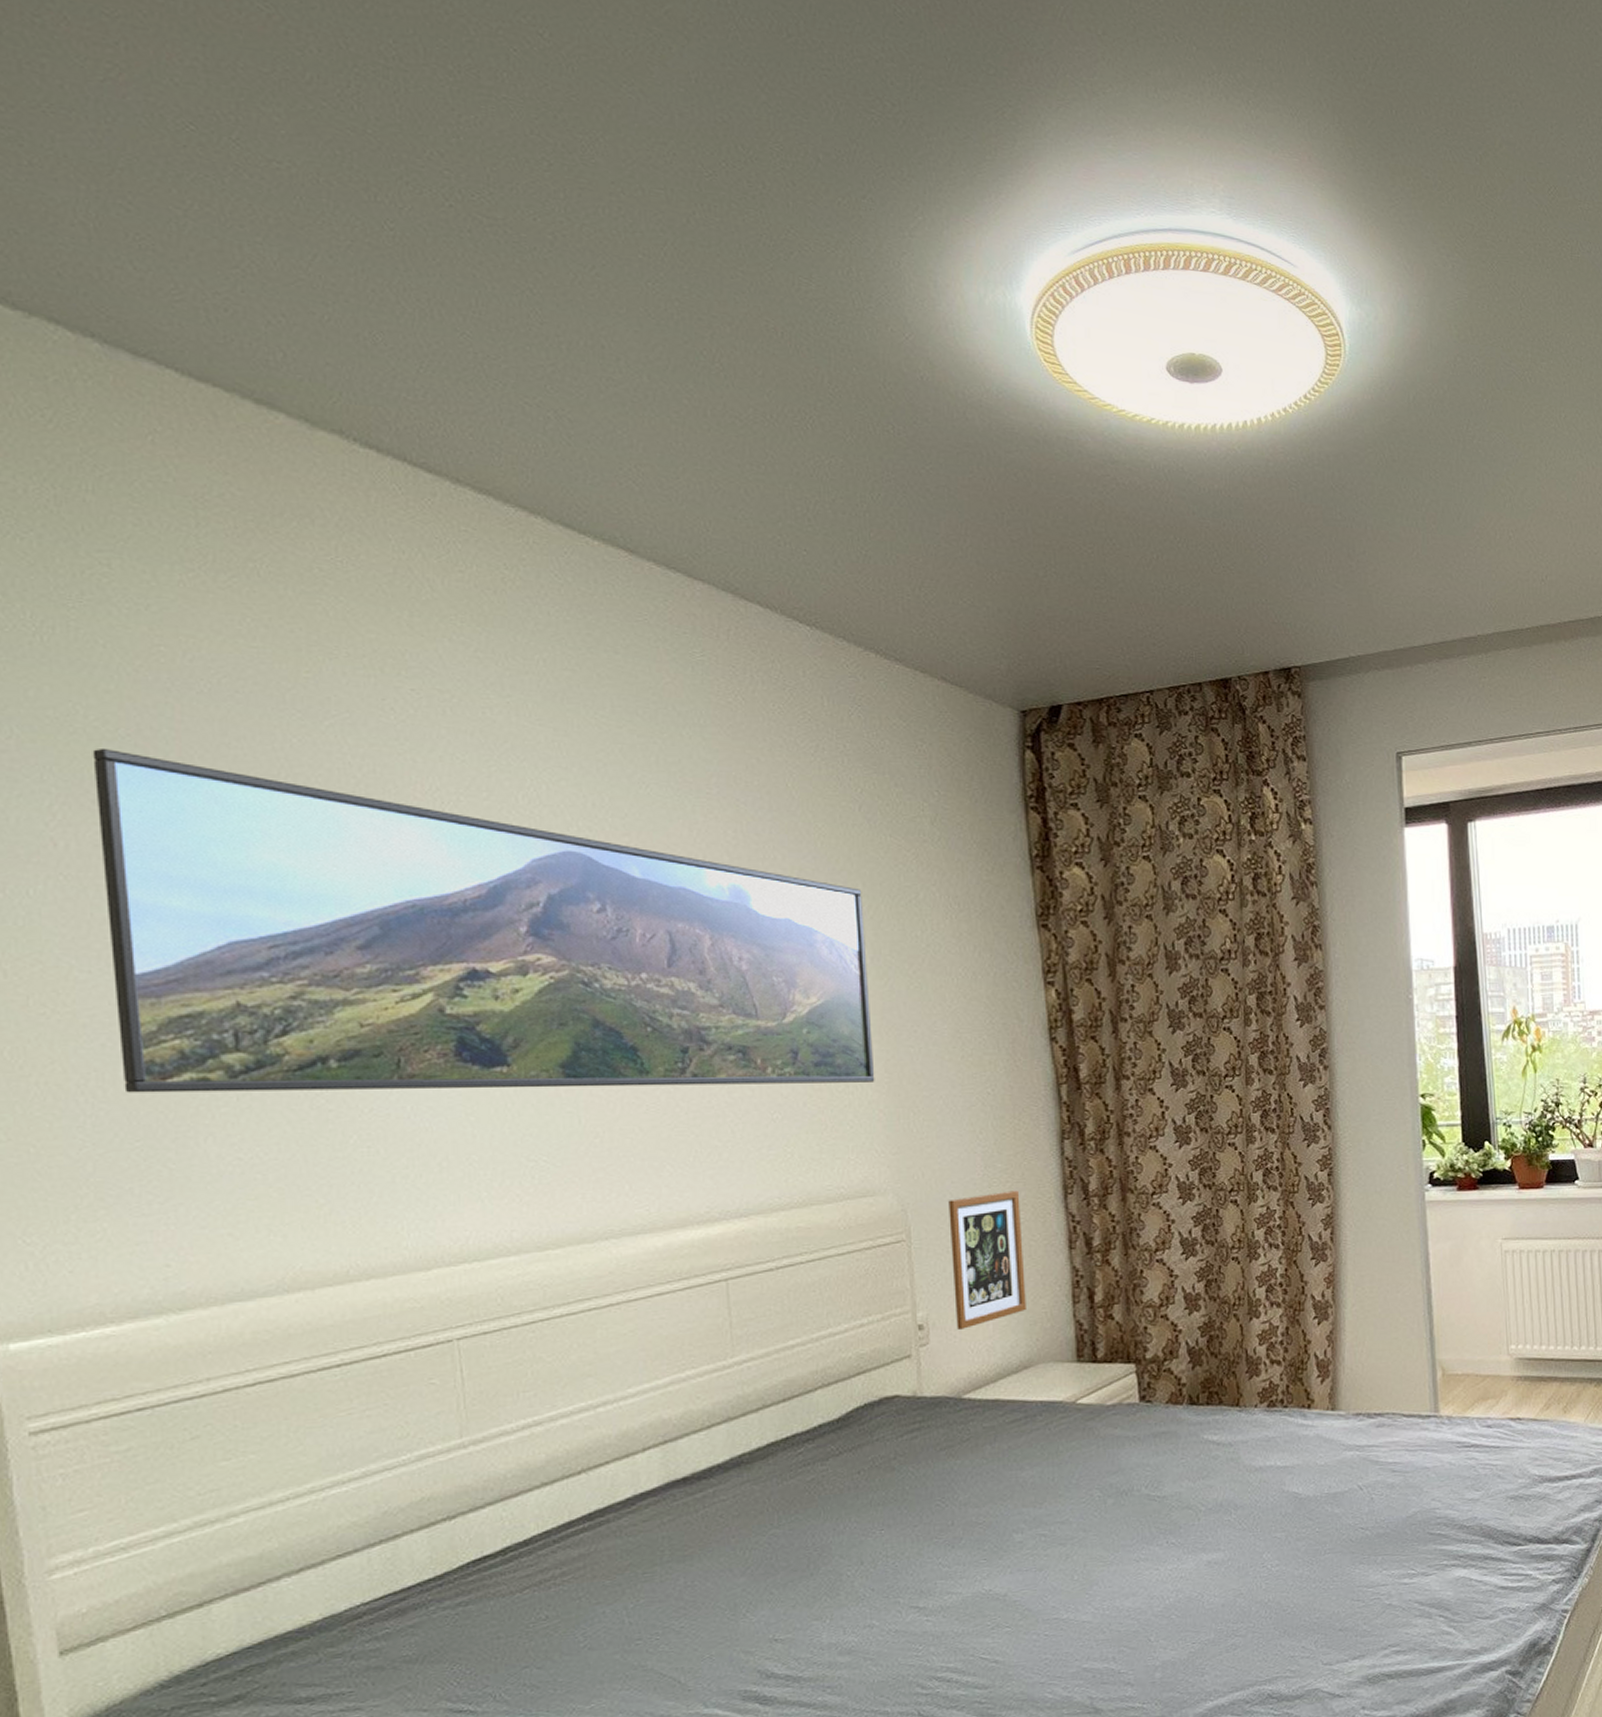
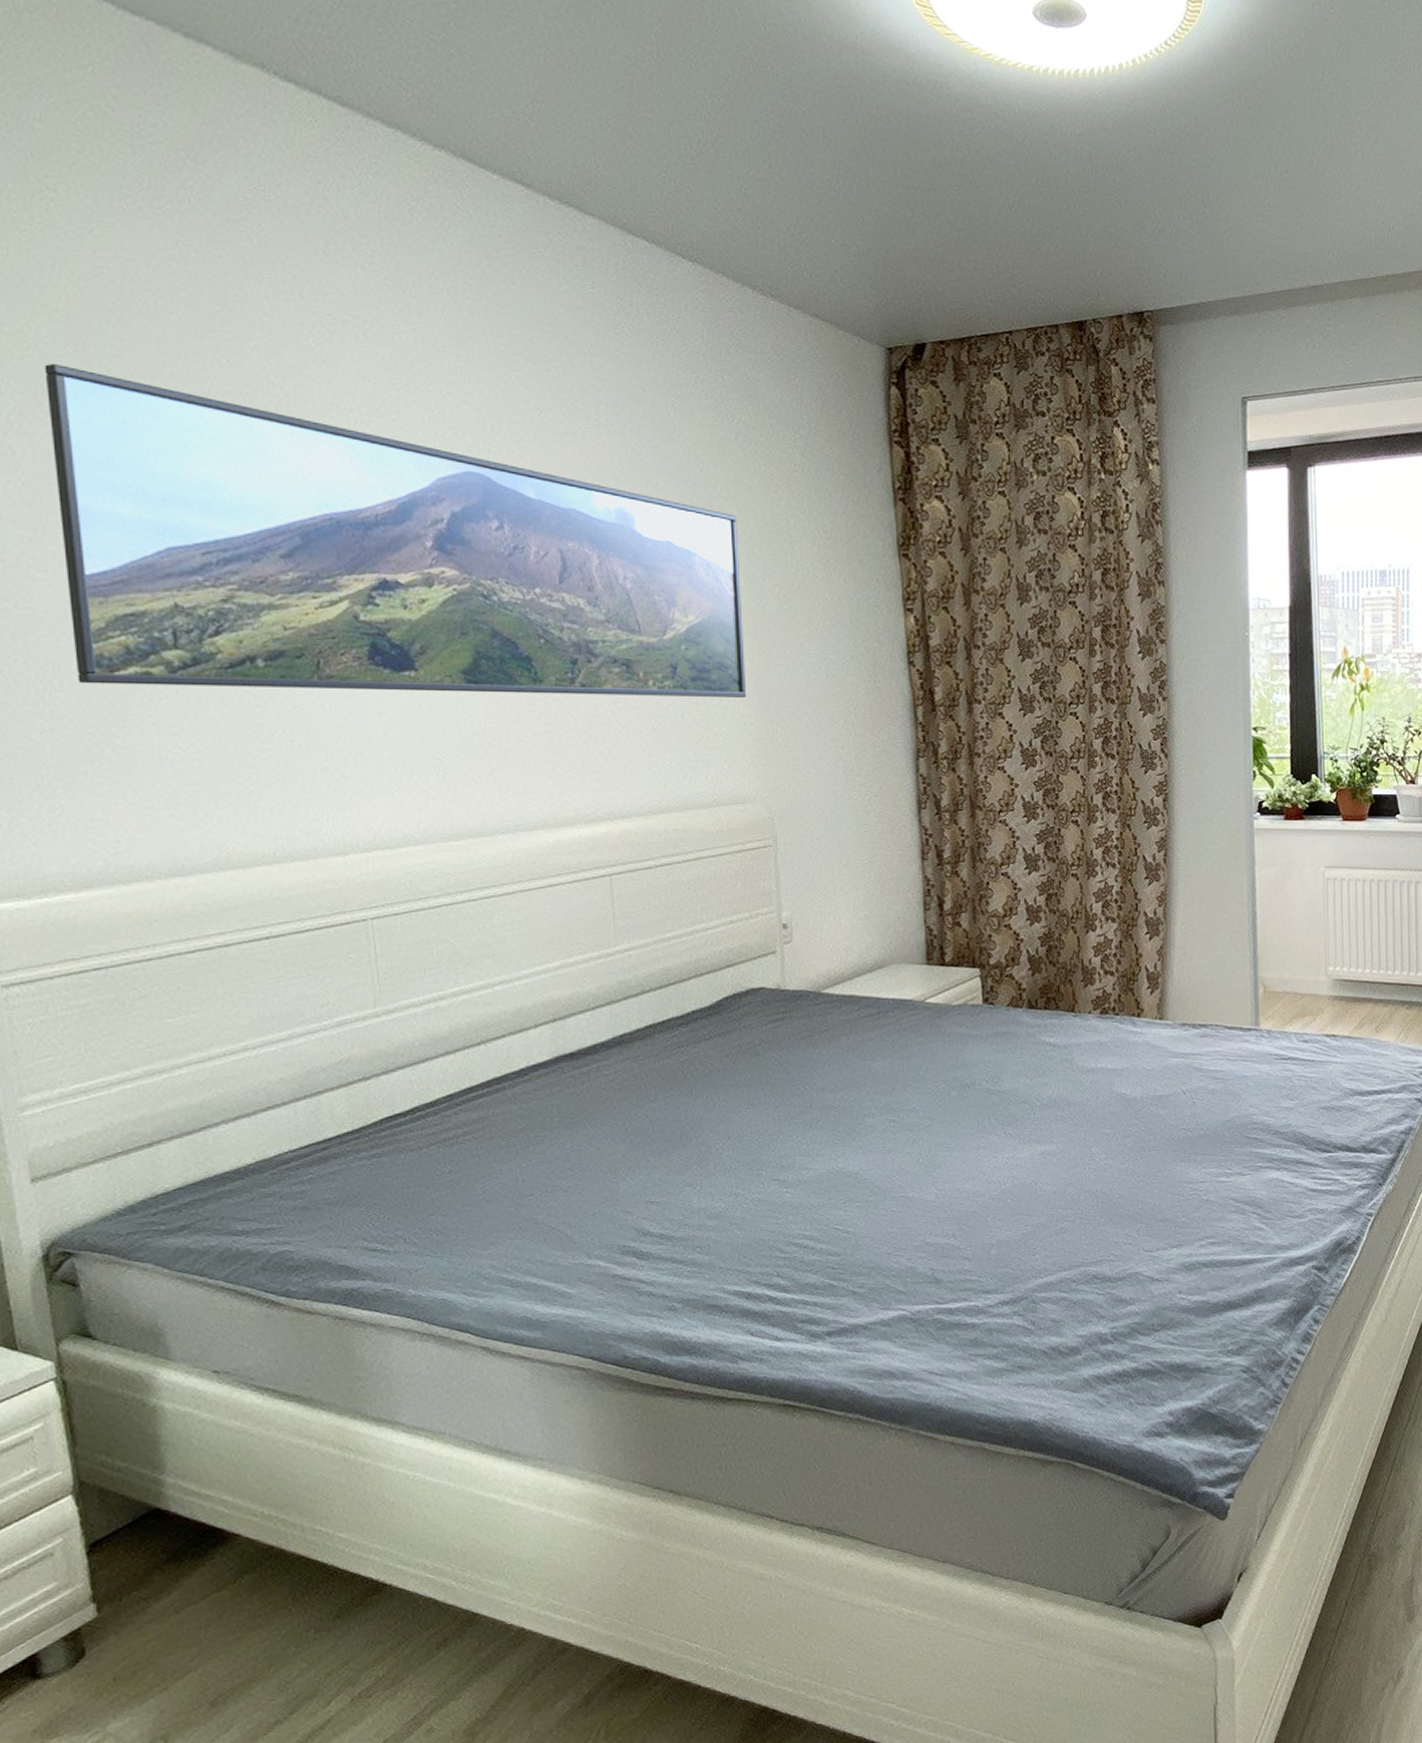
picture frame: present [948,1190,1026,1331] -> none [812,803,881,931]

